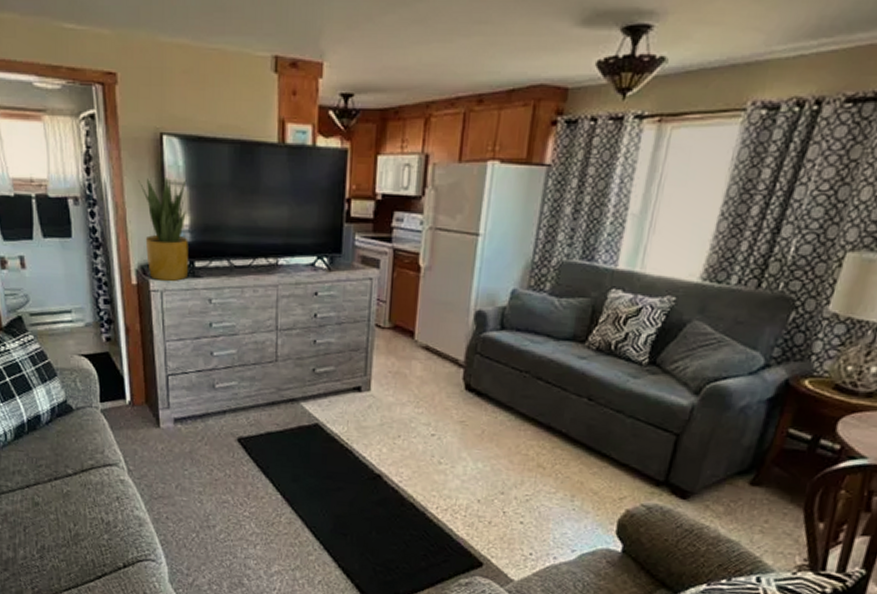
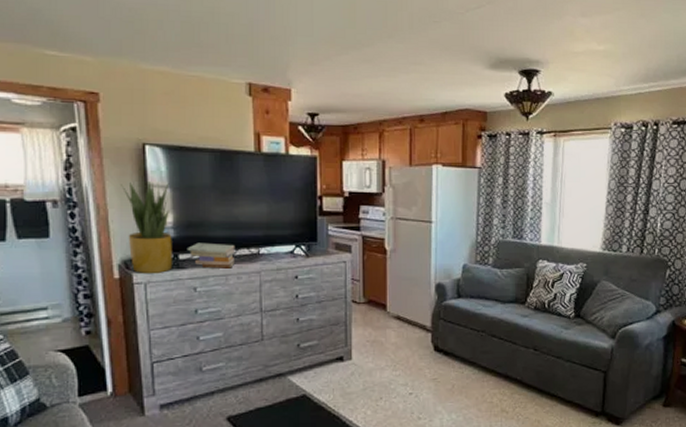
books: none [203,249,253,280] -> present [187,242,235,269]

